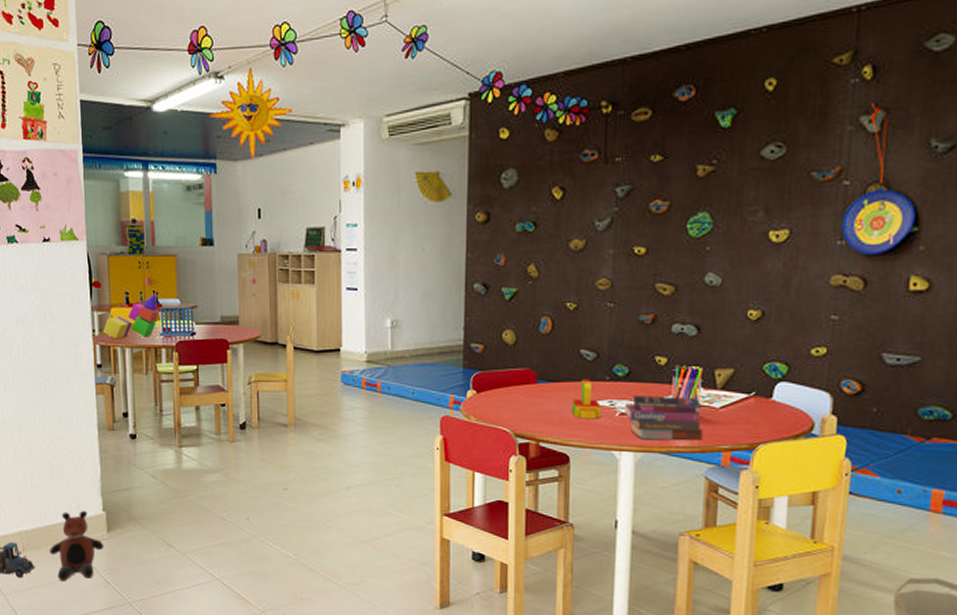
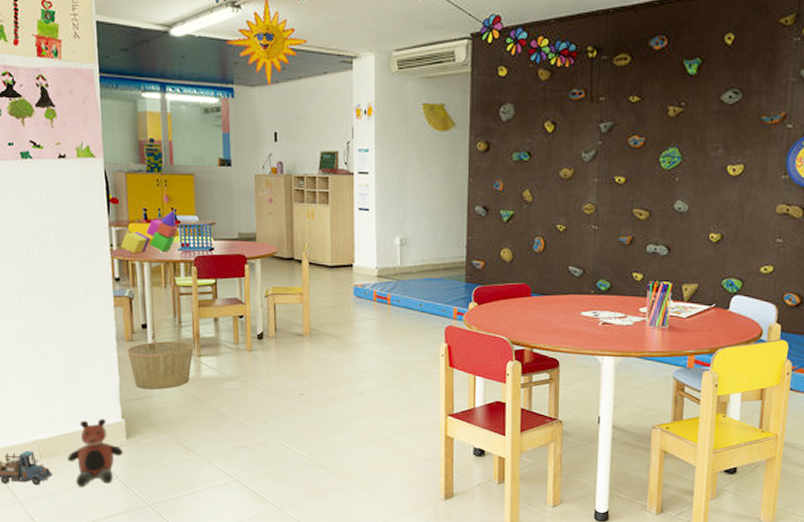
basket: none [108,430,175,481] -> present [127,341,194,390]
toy blocks: present [571,378,602,419] -> none [561,292,587,328]
books: present [625,395,704,441] -> none [607,307,673,346]

